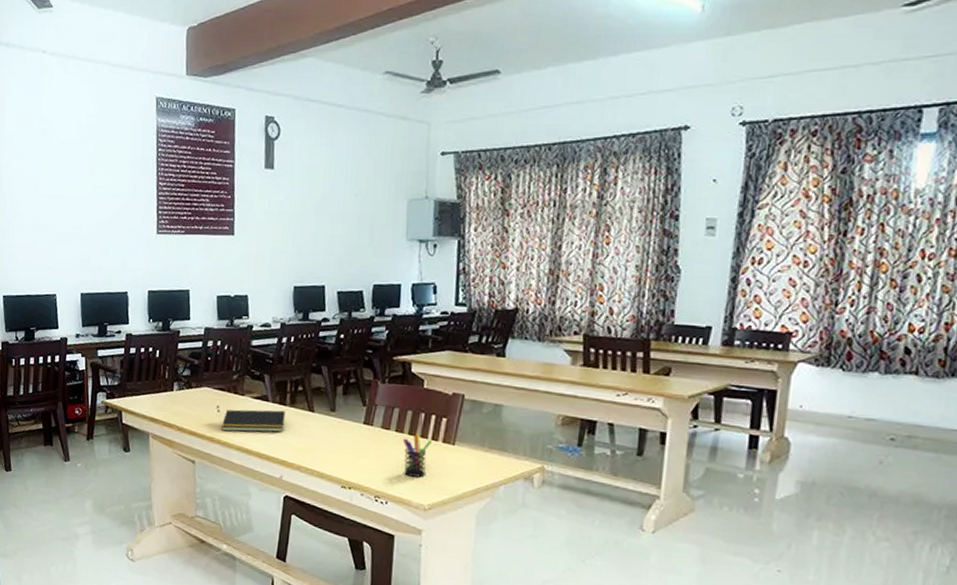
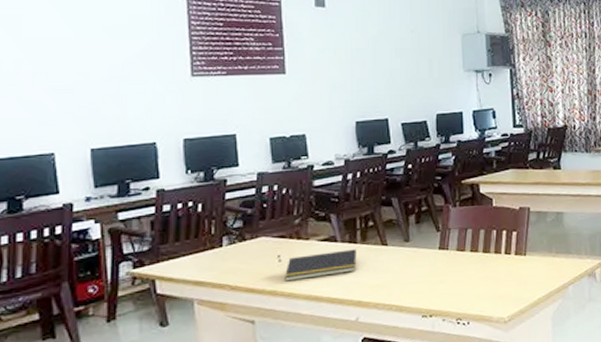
pen holder: present [402,434,432,478] -> none [478,250,505,293]

